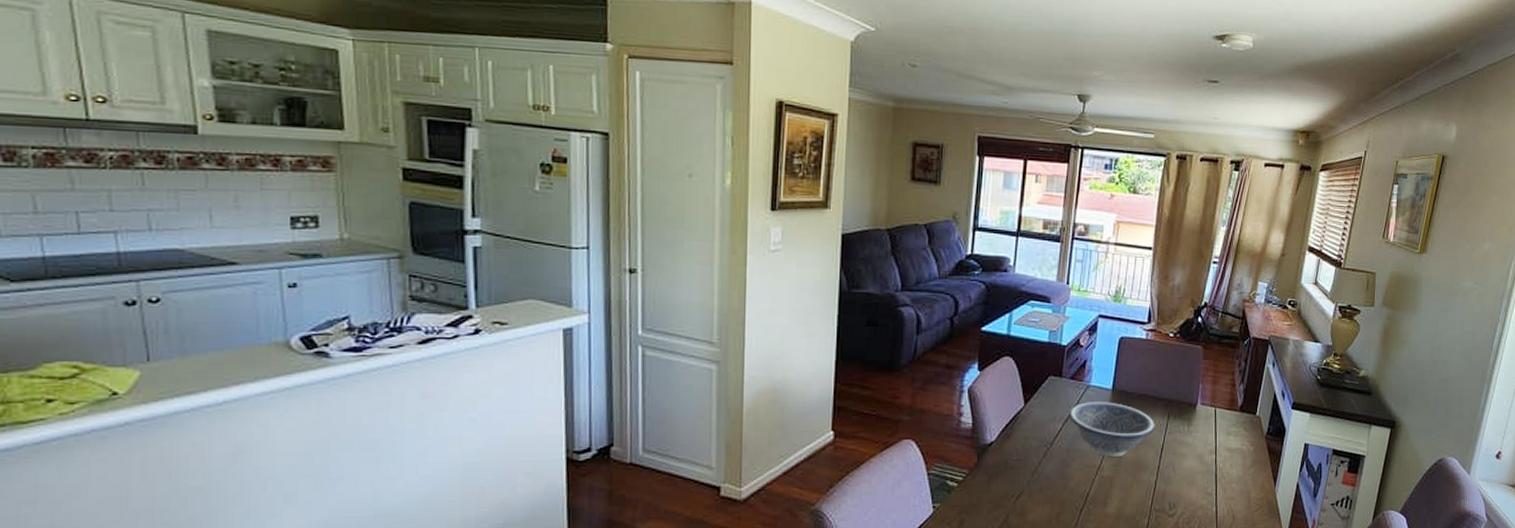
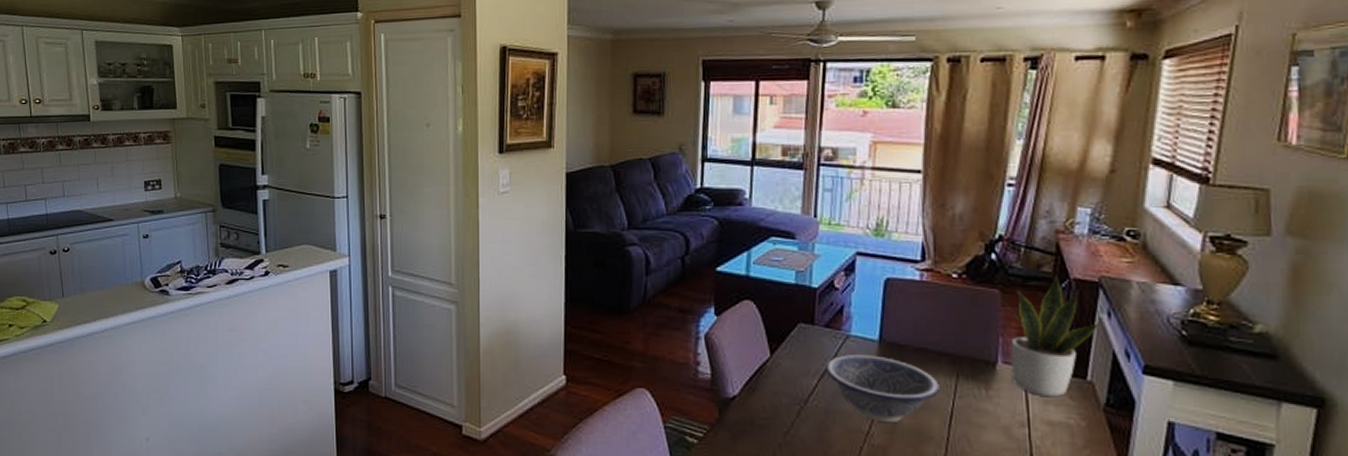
potted plant: none [1202,334,1269,430] -> present [999,275,1102,398]

